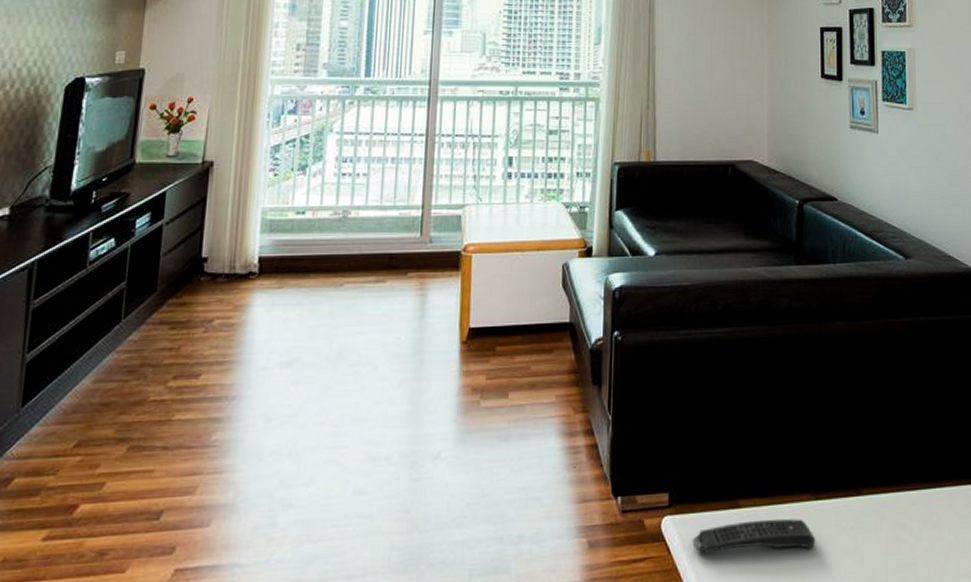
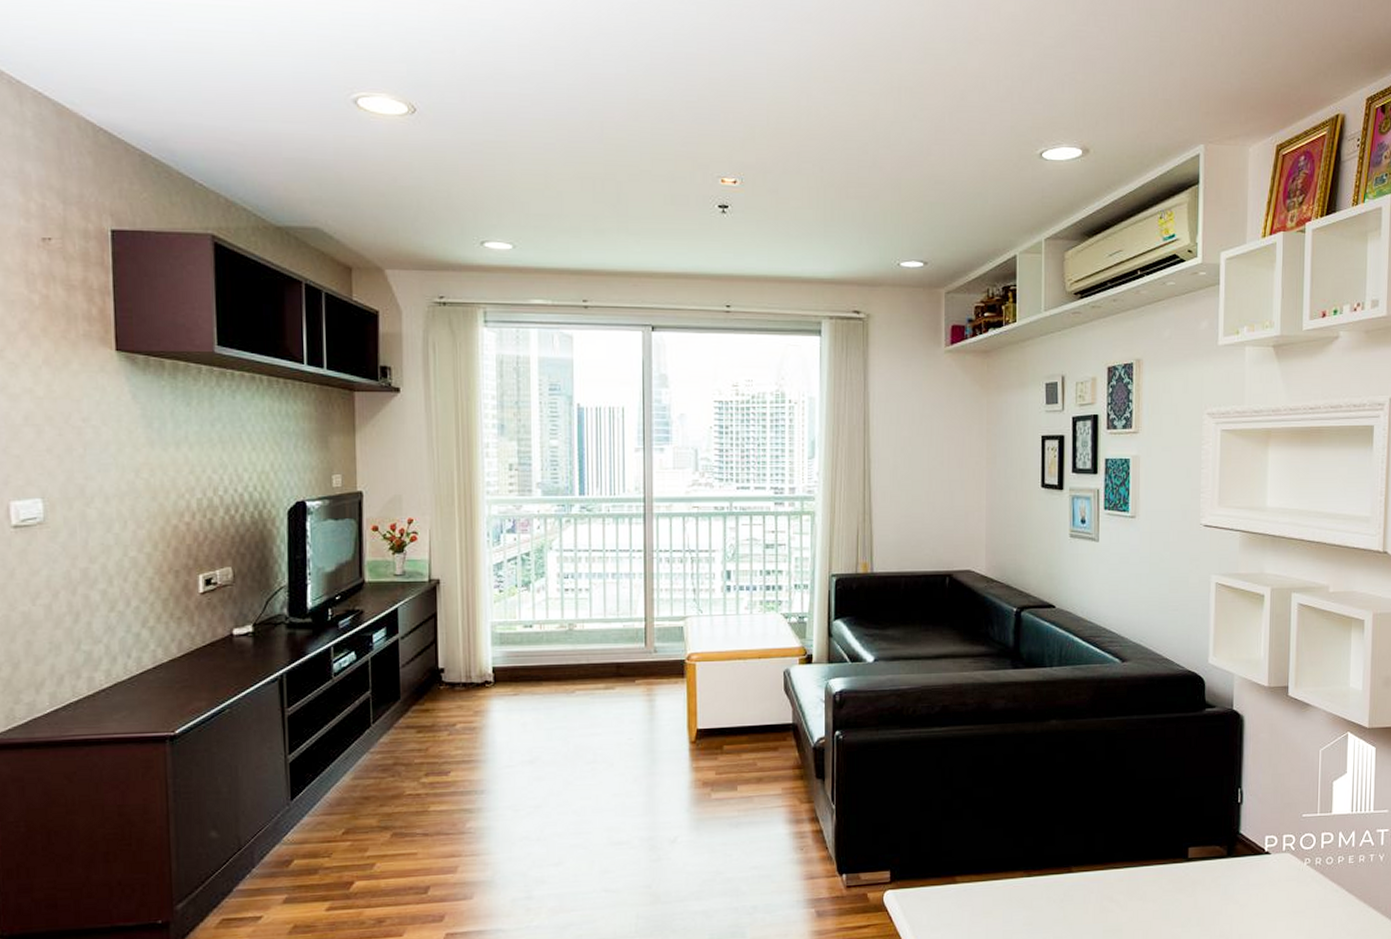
remote control: present [692,518,816,553] -> none [912,892,1028,921]

